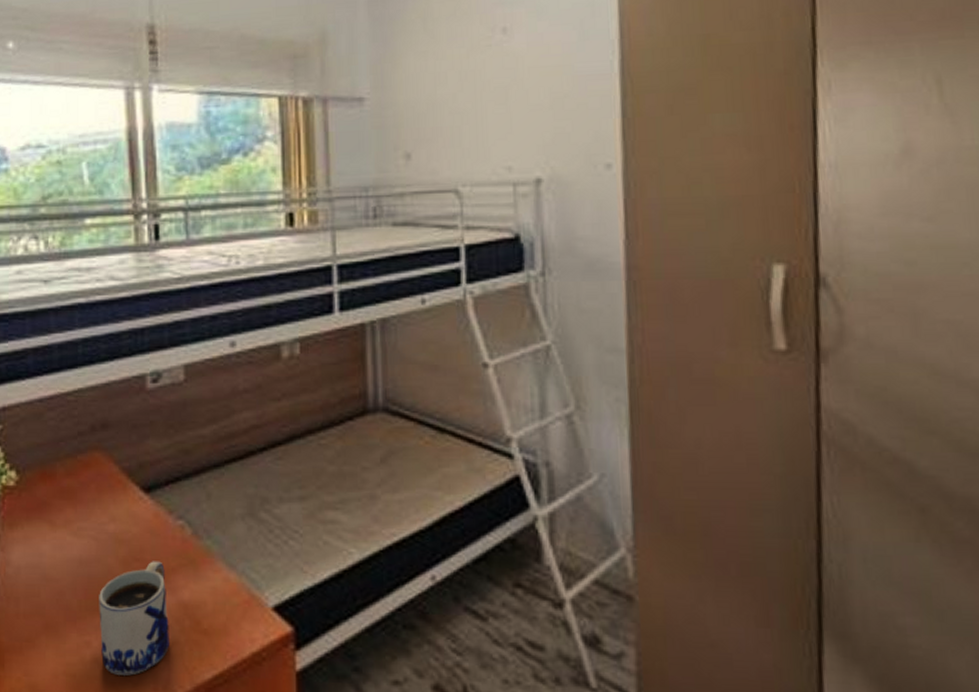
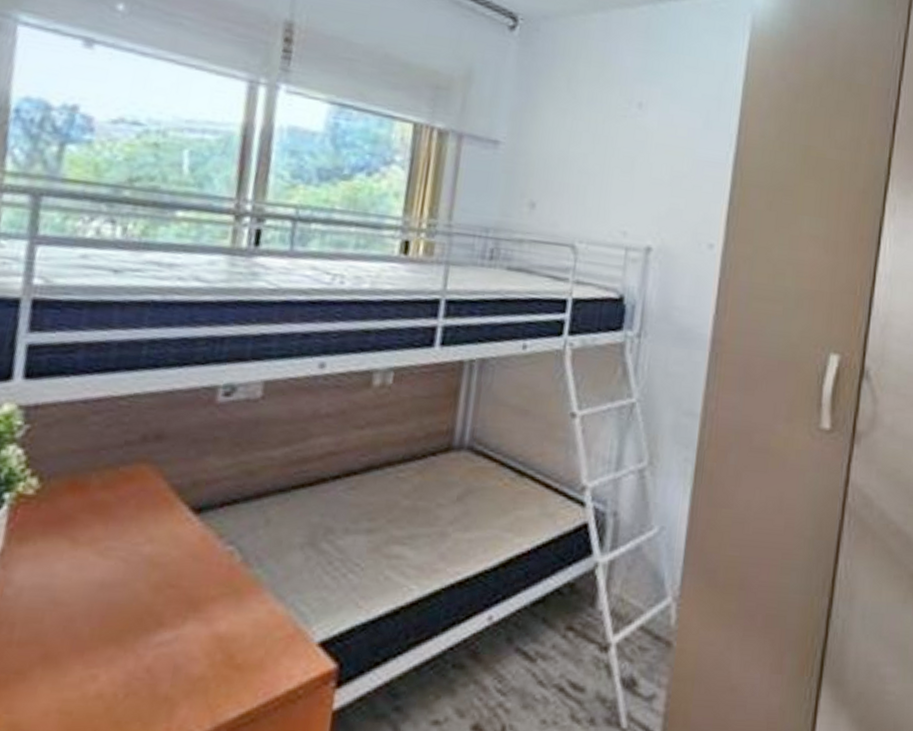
mug: present [99,561,169,676] -> none [108,588,203,714]

